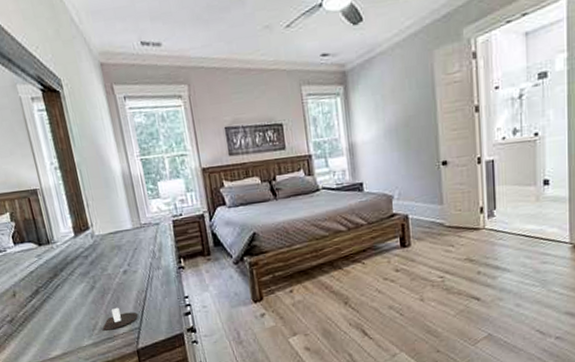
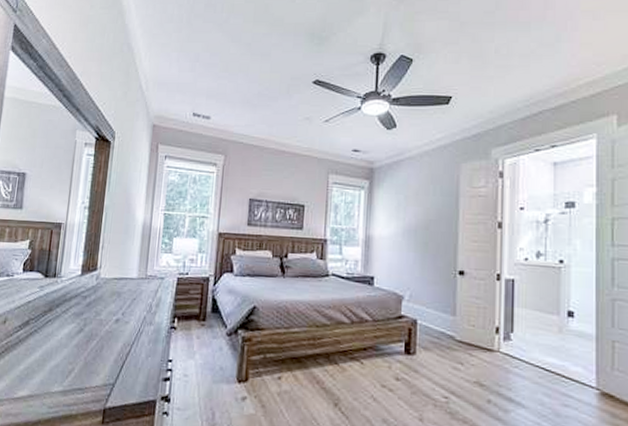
candle: present [102,307,138,331] -> none [76,356,117,380]

